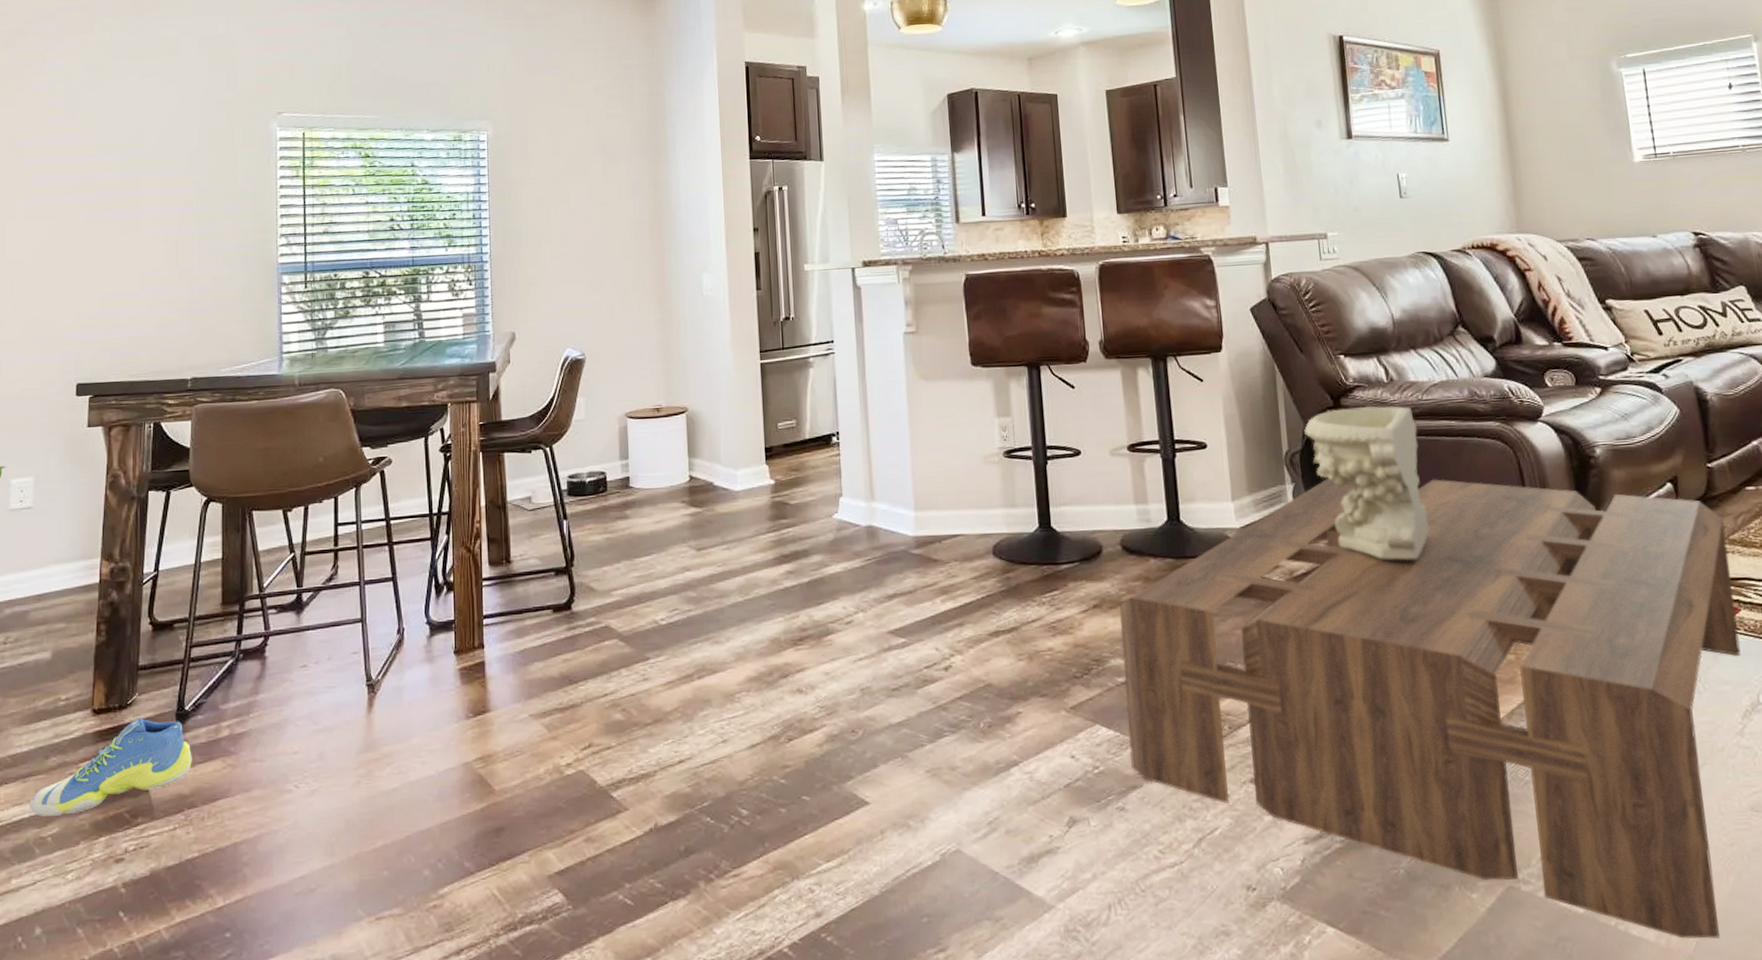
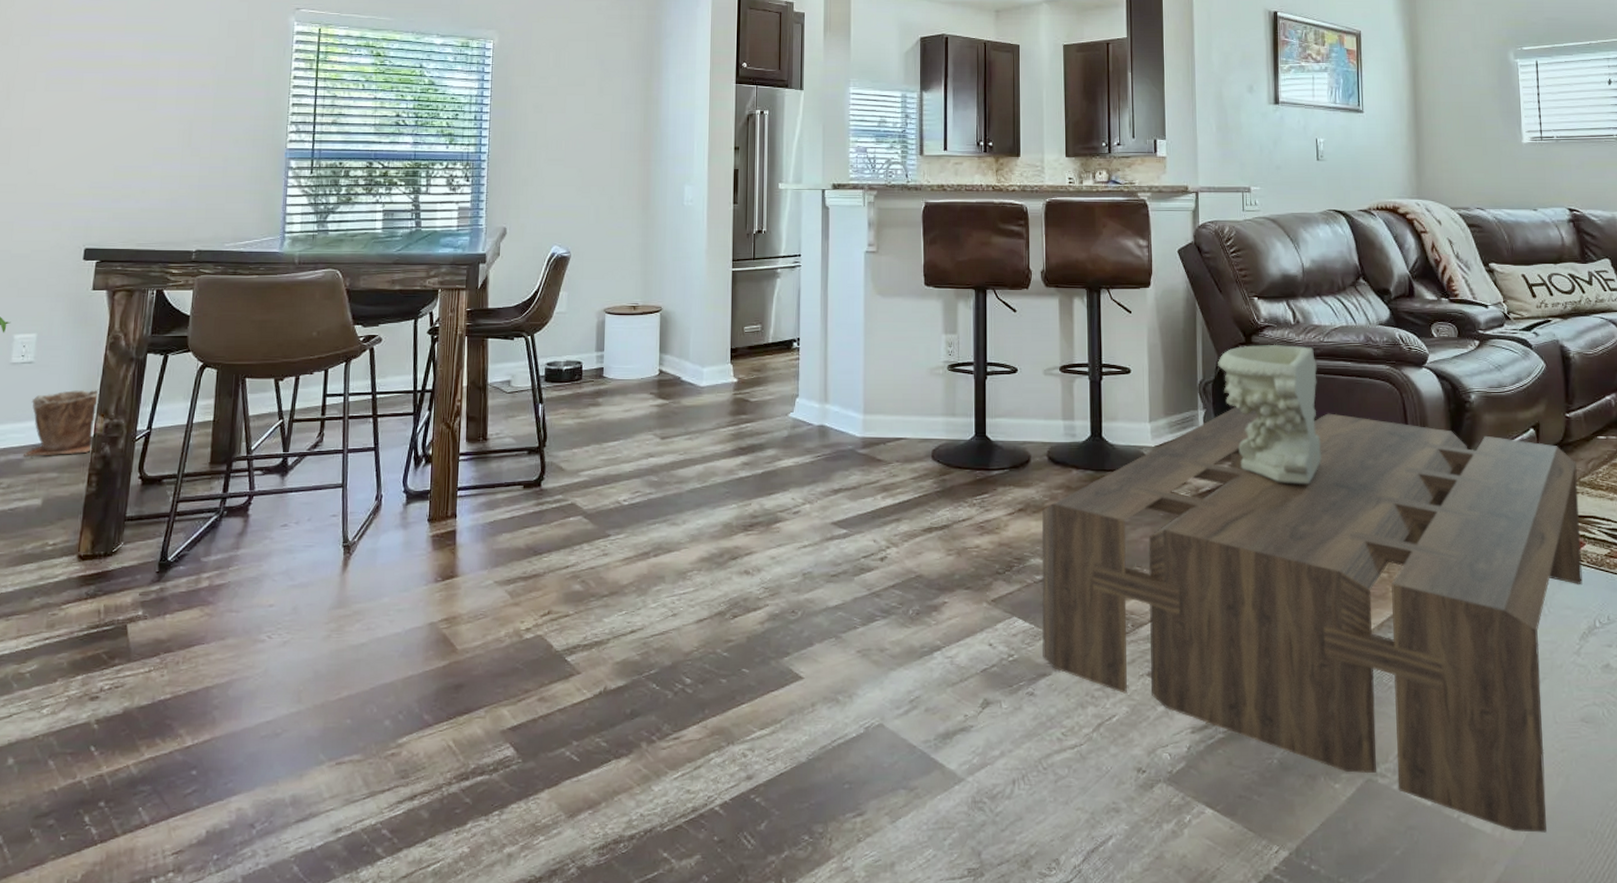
plant pot: none [29,532,101,608] -> present [24,389,99,456]
sneaker: present [29,718,192,816] -> none [10,565,172,653]

